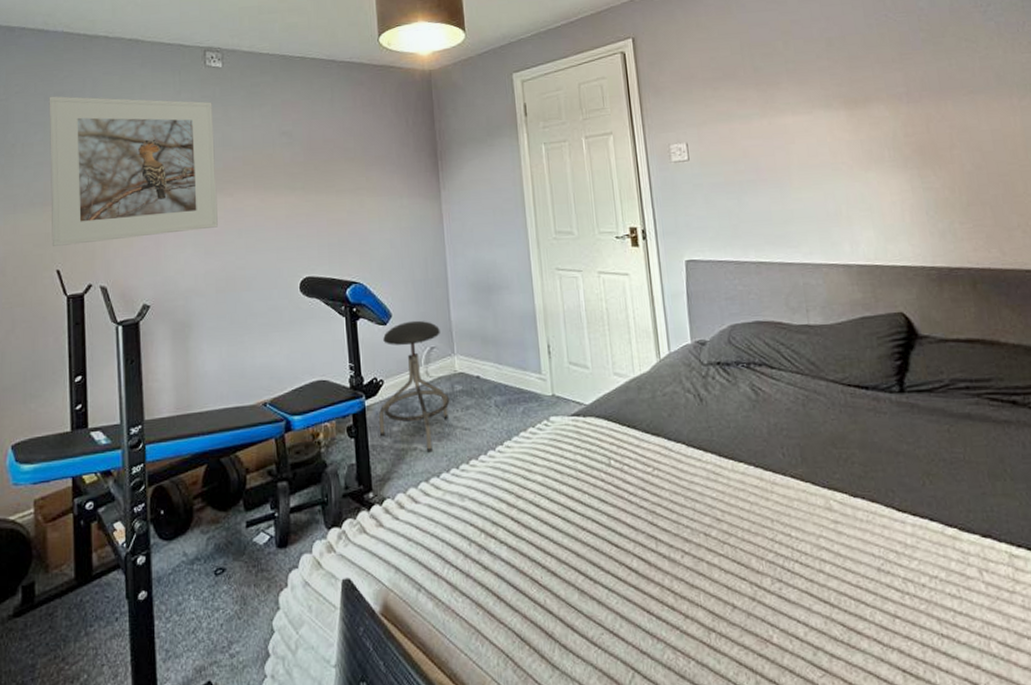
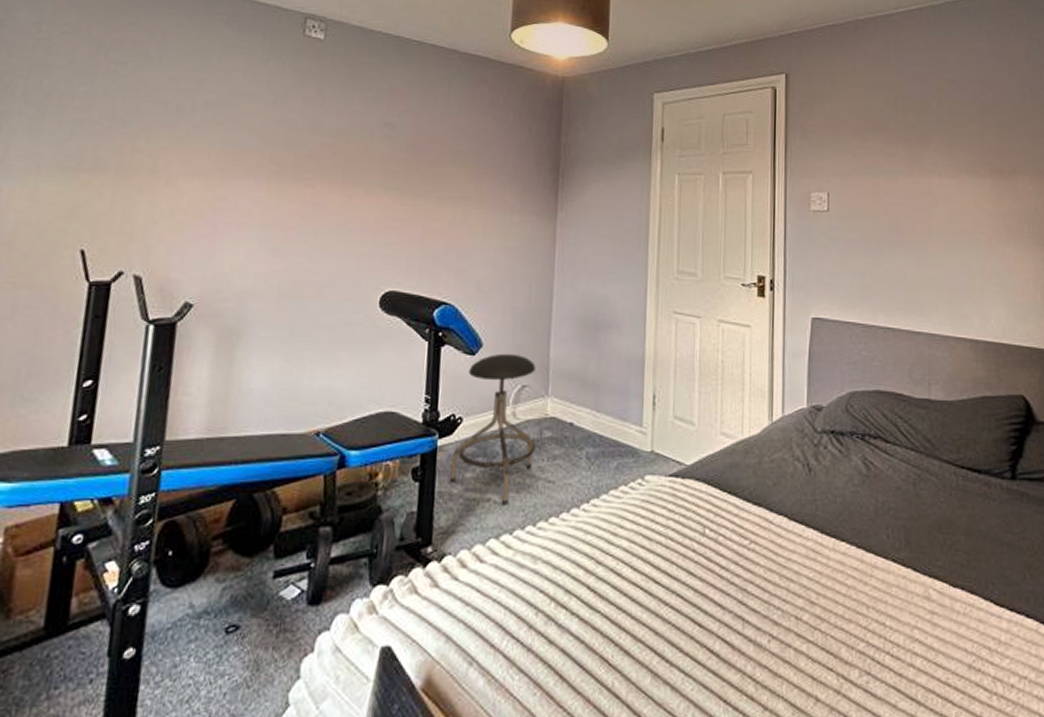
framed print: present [49,96,218,246] -> none [79,43,306,223]

